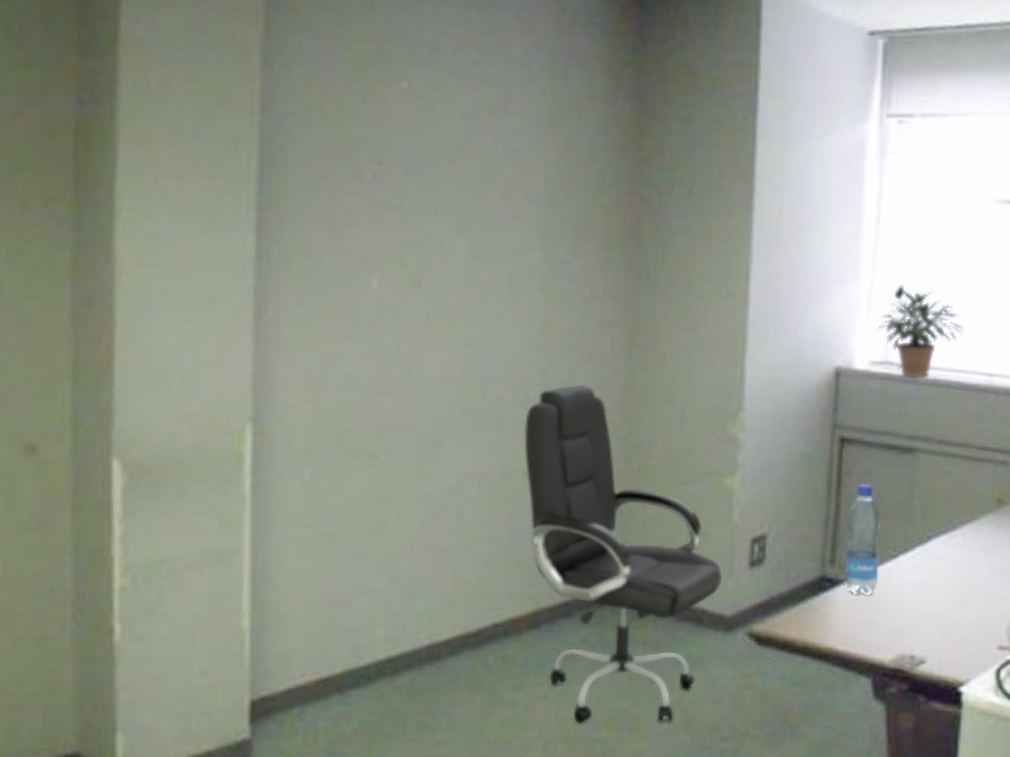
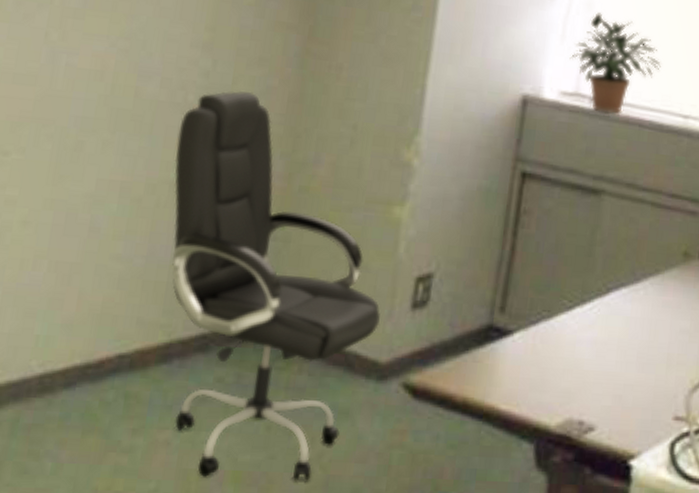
bottle: present [845,484,880,595] -> none [514,225,558,350]

